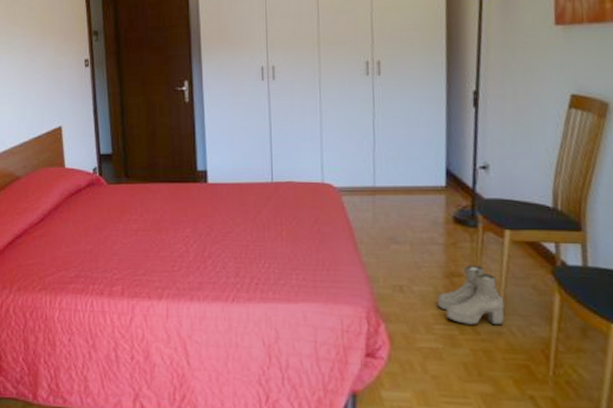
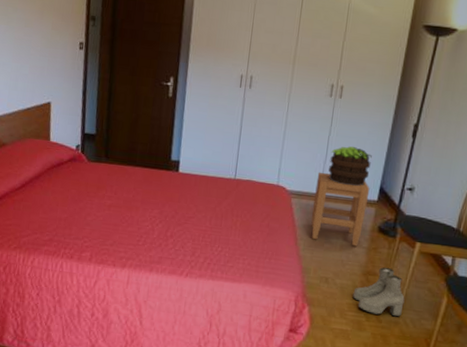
stool: none [367,161,435,244] -> present [311,172,370,246]
potted plant: none [379,127,430,173] -> present [329,146,372,186]

